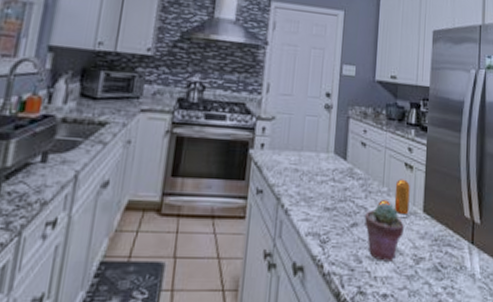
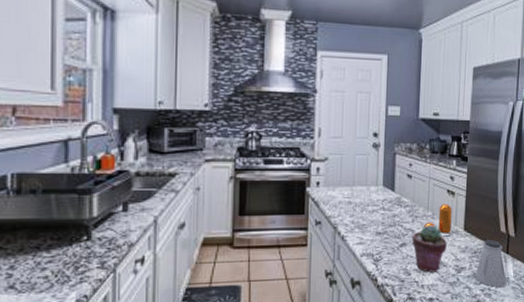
saltshaker: none [436,225,473,286] -> present [475,239,507,288]

